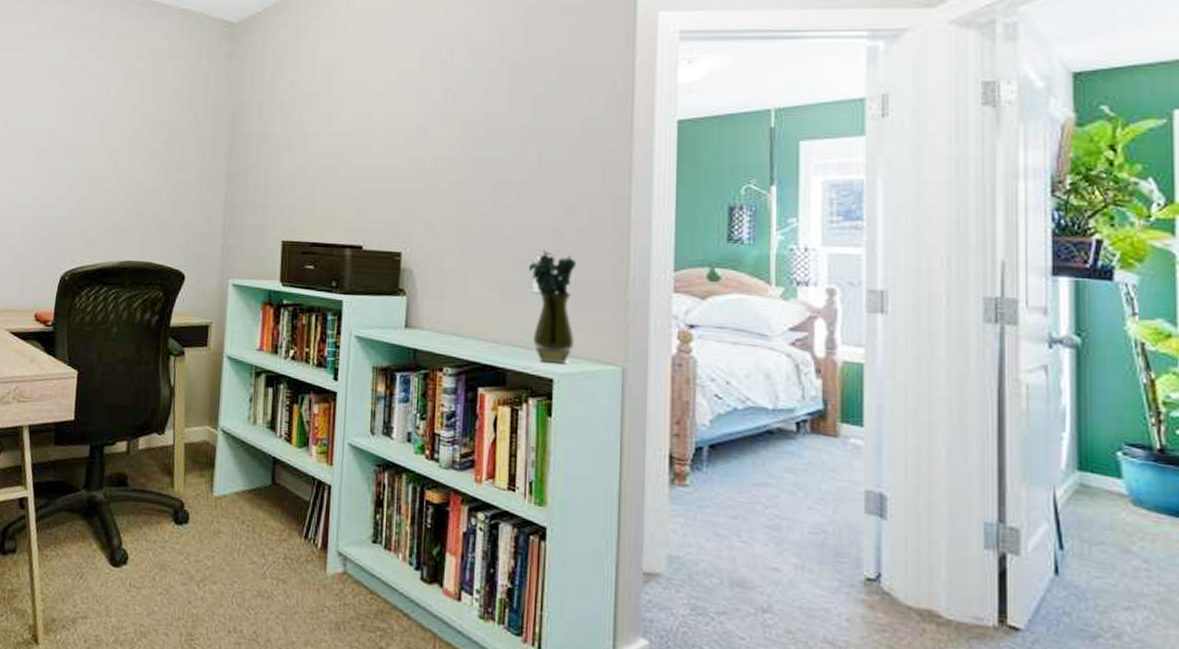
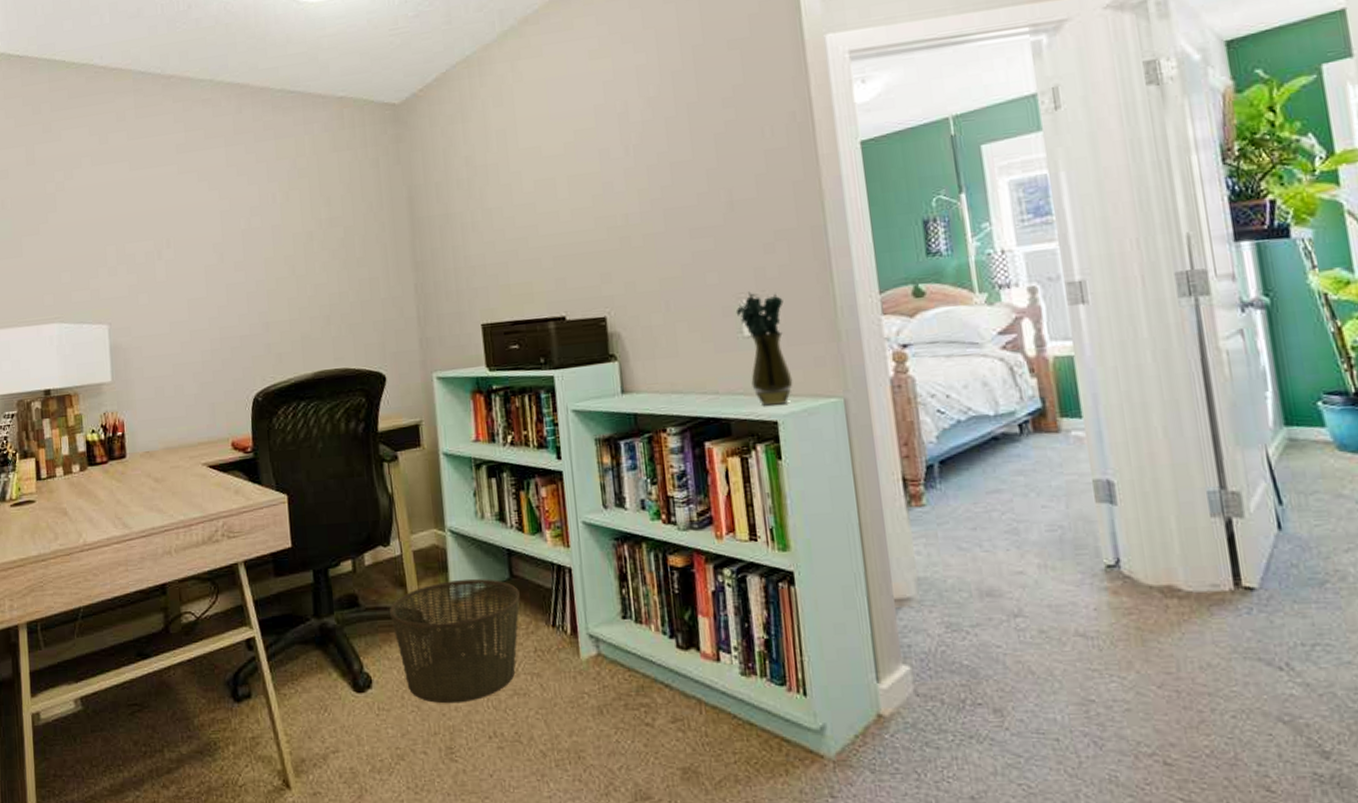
basket: none [153,477,278,595] -> present [389,578,520,704]

